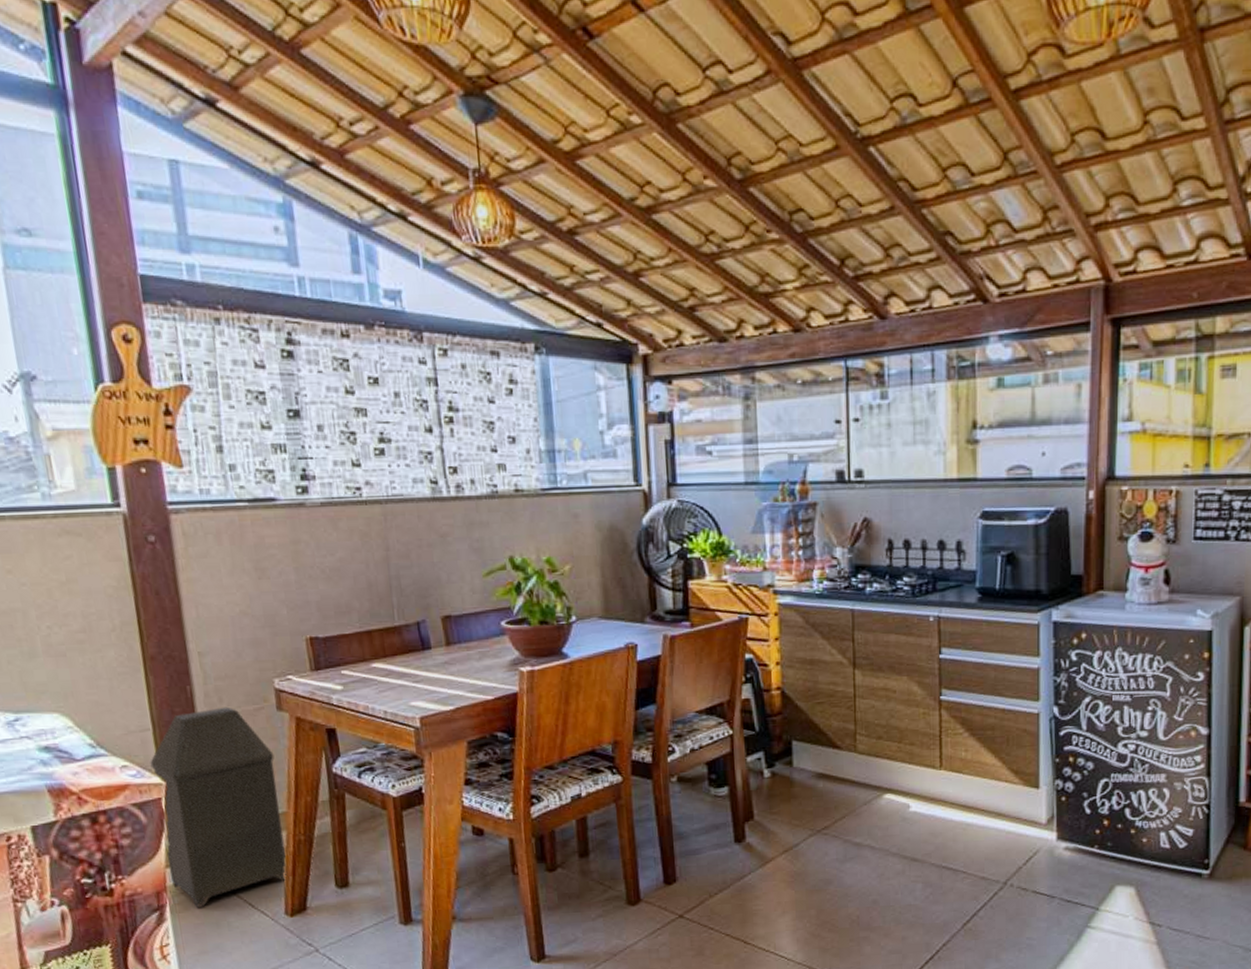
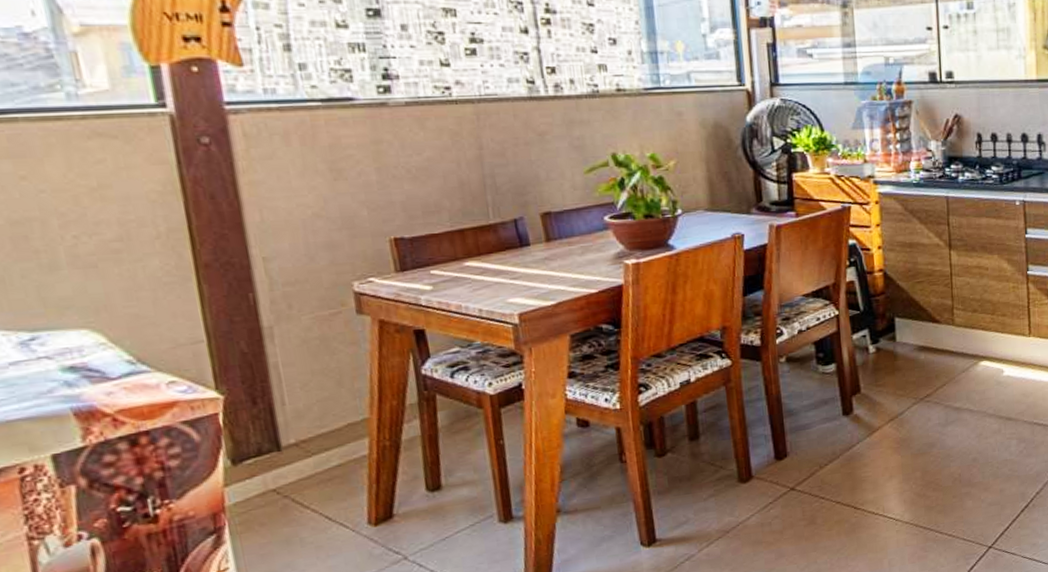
trash can: present [150,707,287,909] -> none [204,313,370,527]

